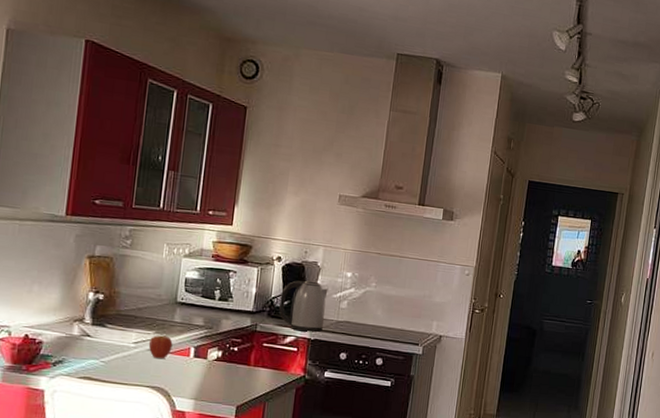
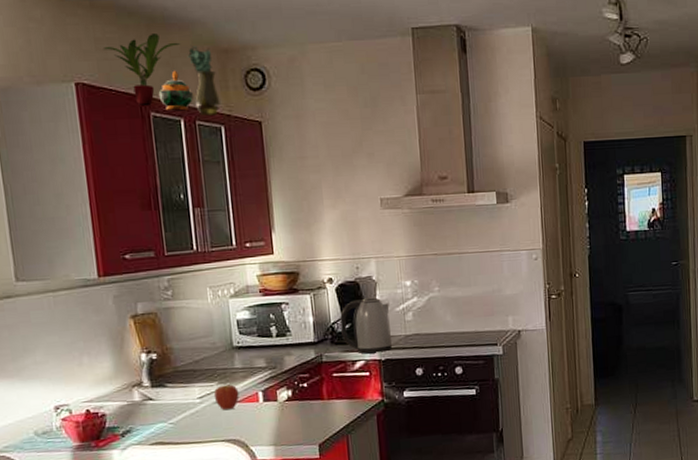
potted plant: none [119,11,190,74] -> present [104,34,181,107]
decorative jar: none [159,47,192,85] -> present [158,70,194,112]
vase: none [190,28,216,94] -> present [187,44,221,117]

